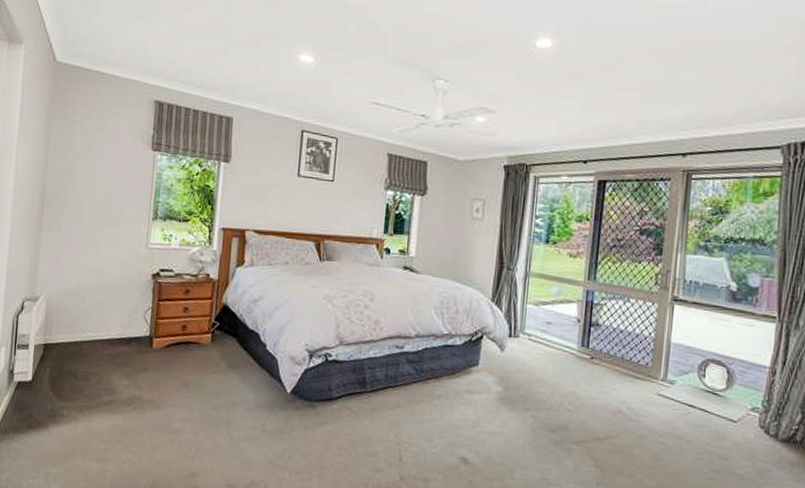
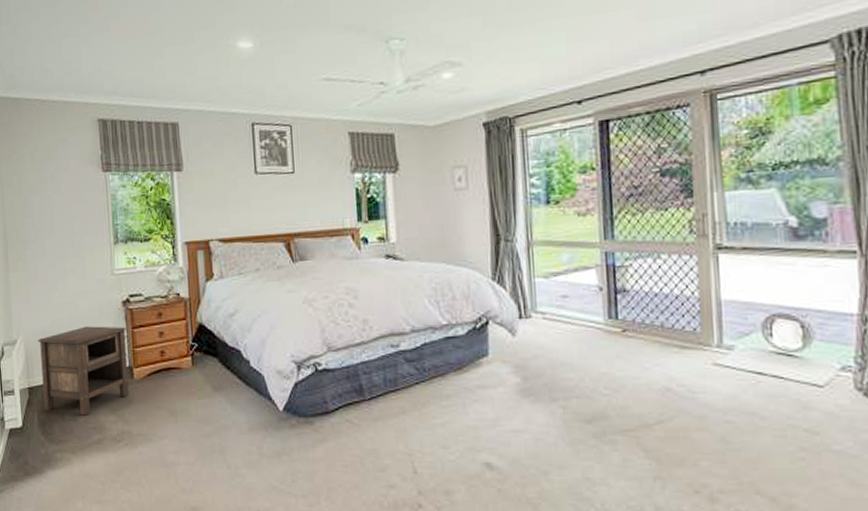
nightstand: none [57,293,152,377] -> present [37,326,129,416]

